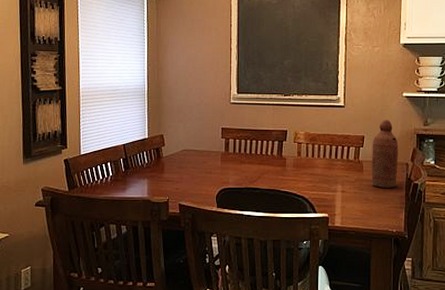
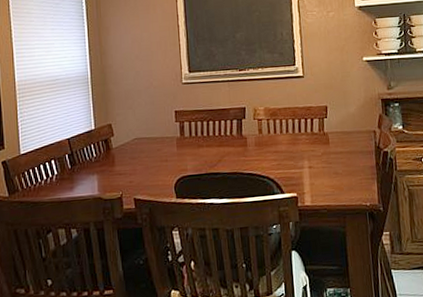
bottle: present [371,120,399,188] -> none [336,86,366,160]

